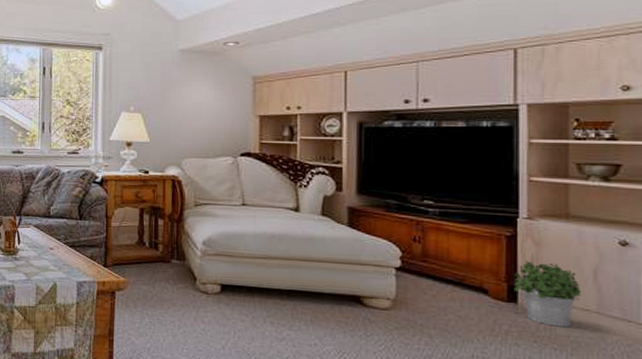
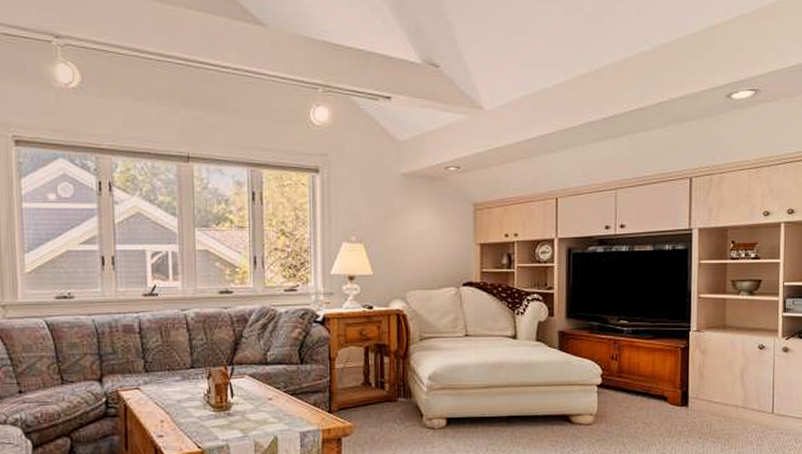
potted plant: present [513,261,581,328] -> none [686,368,732,423]

